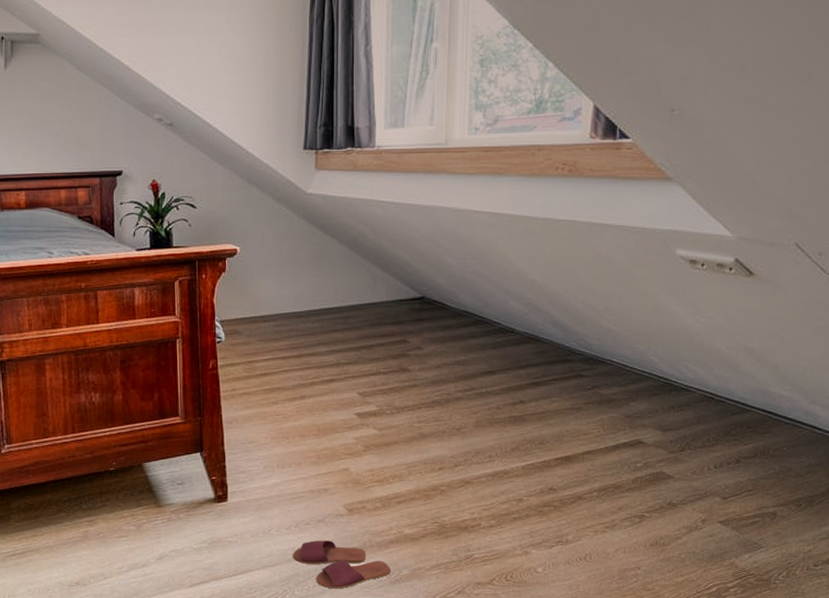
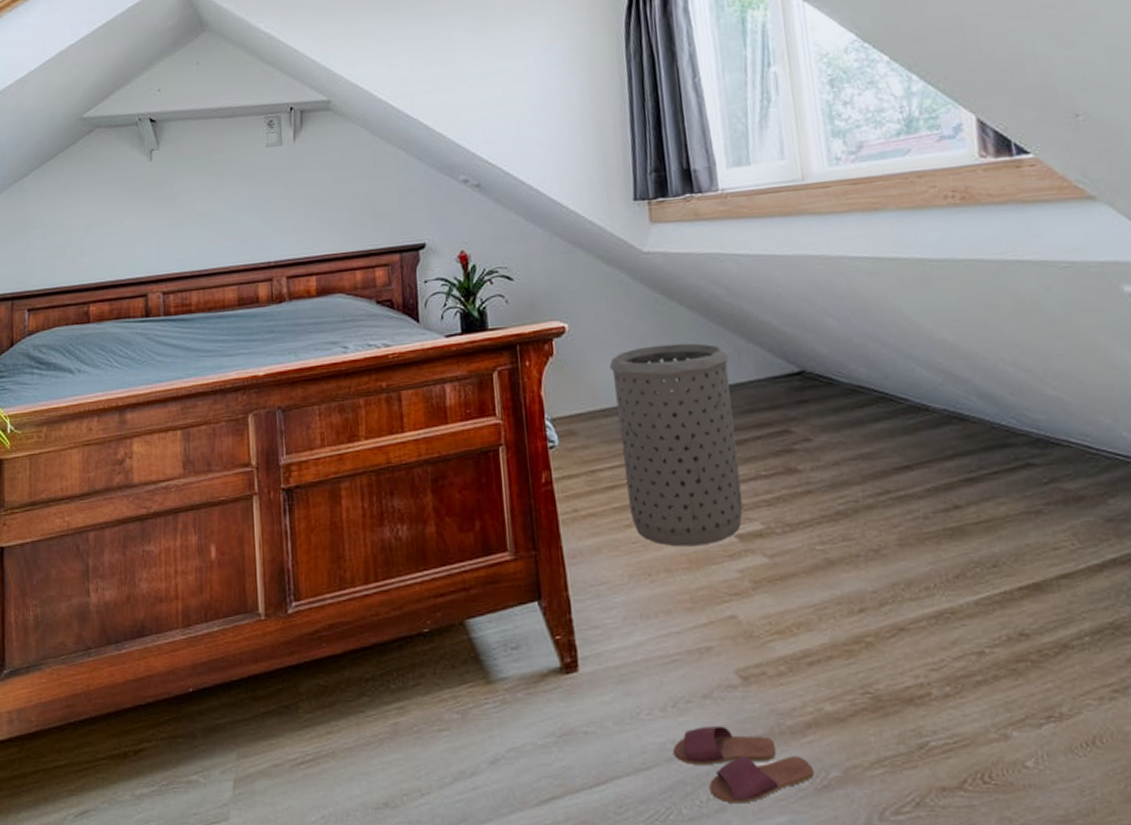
laundry basket: none [271,269,368,420] -> present [610,343,744,547]

